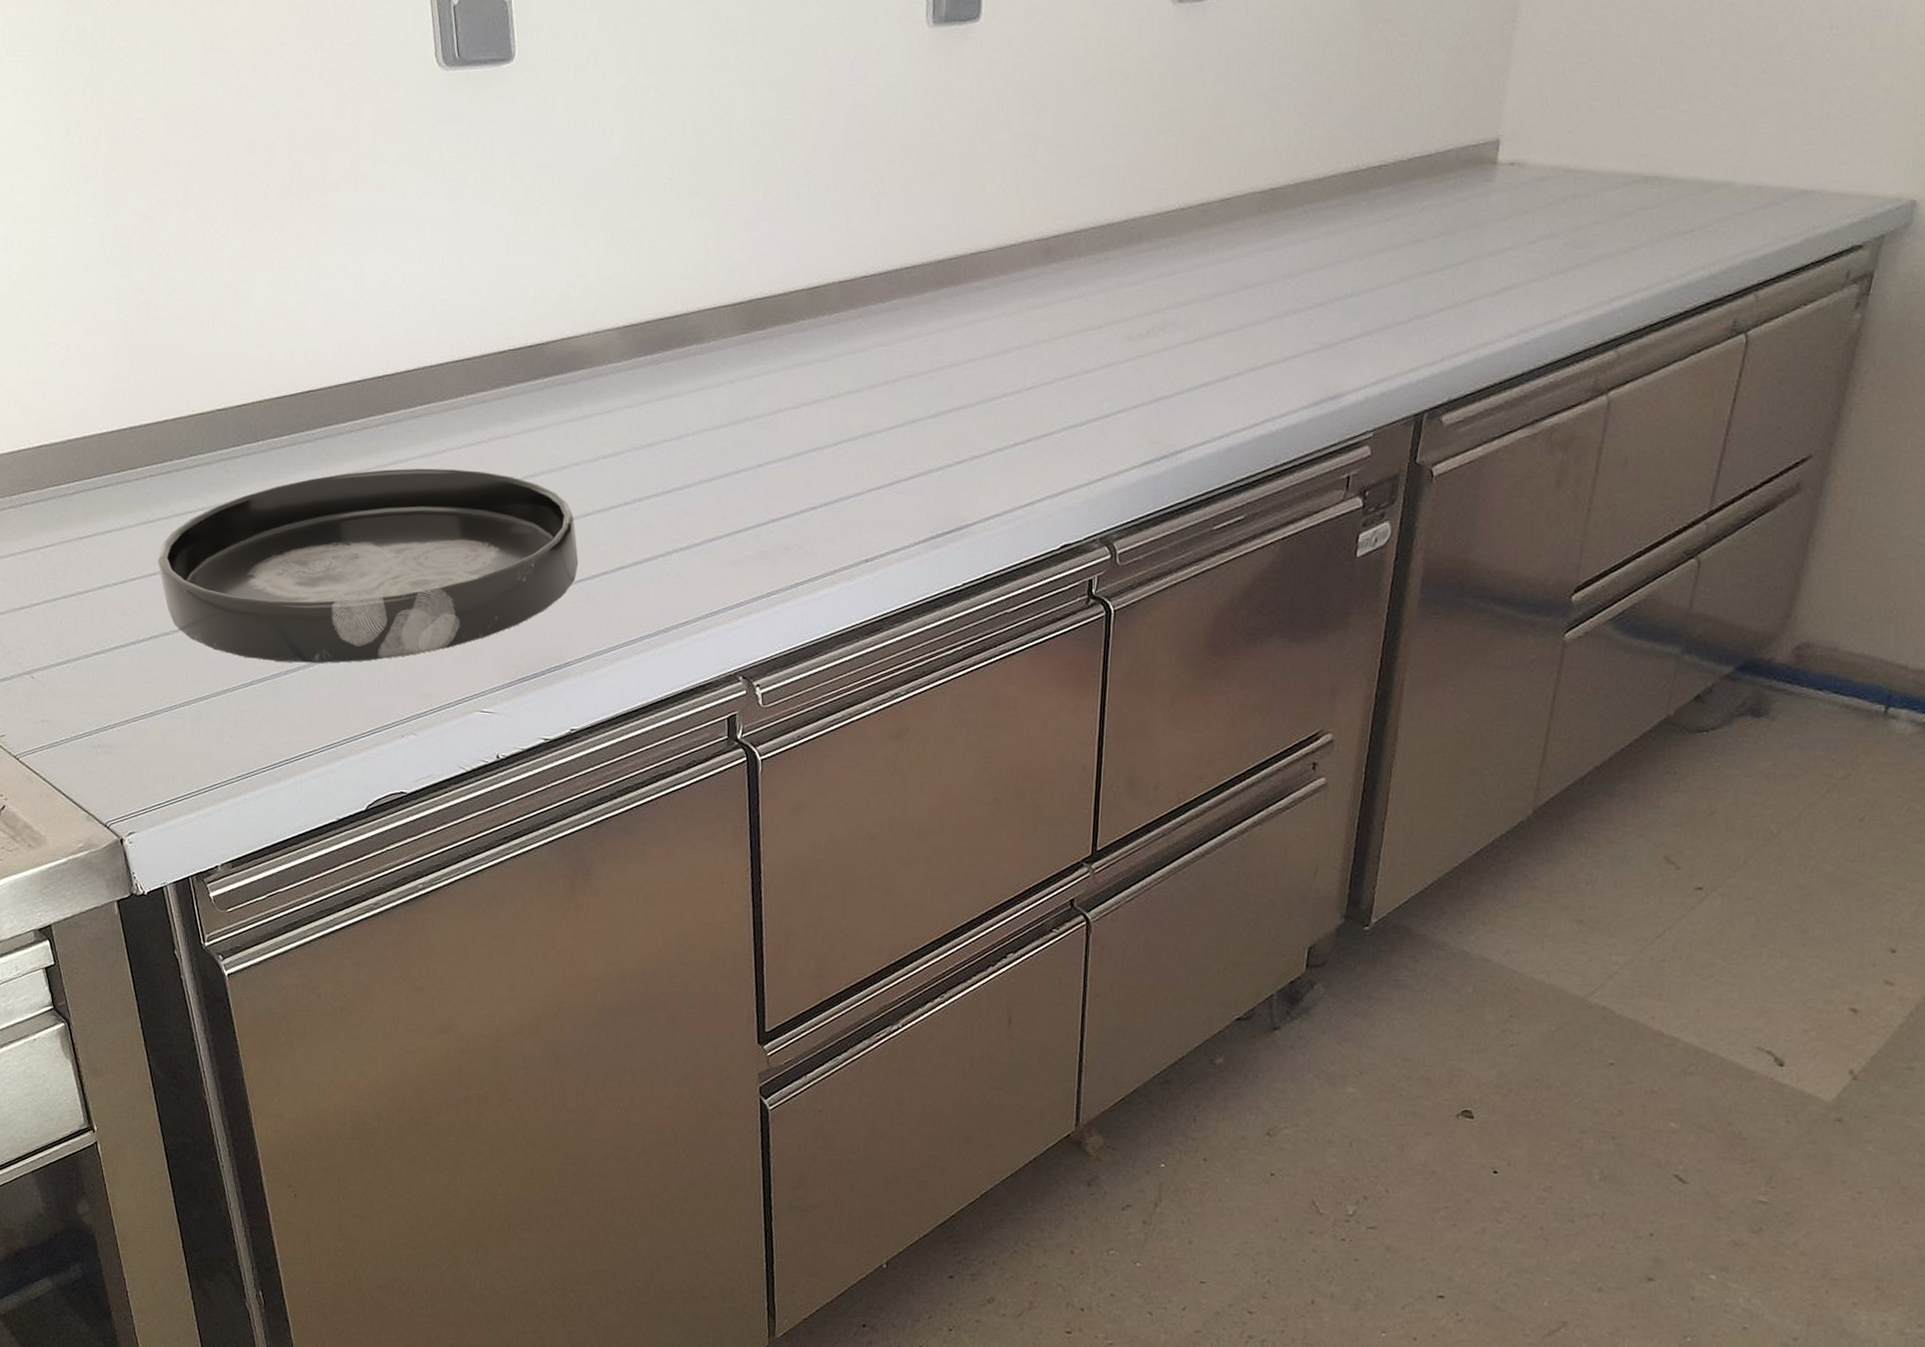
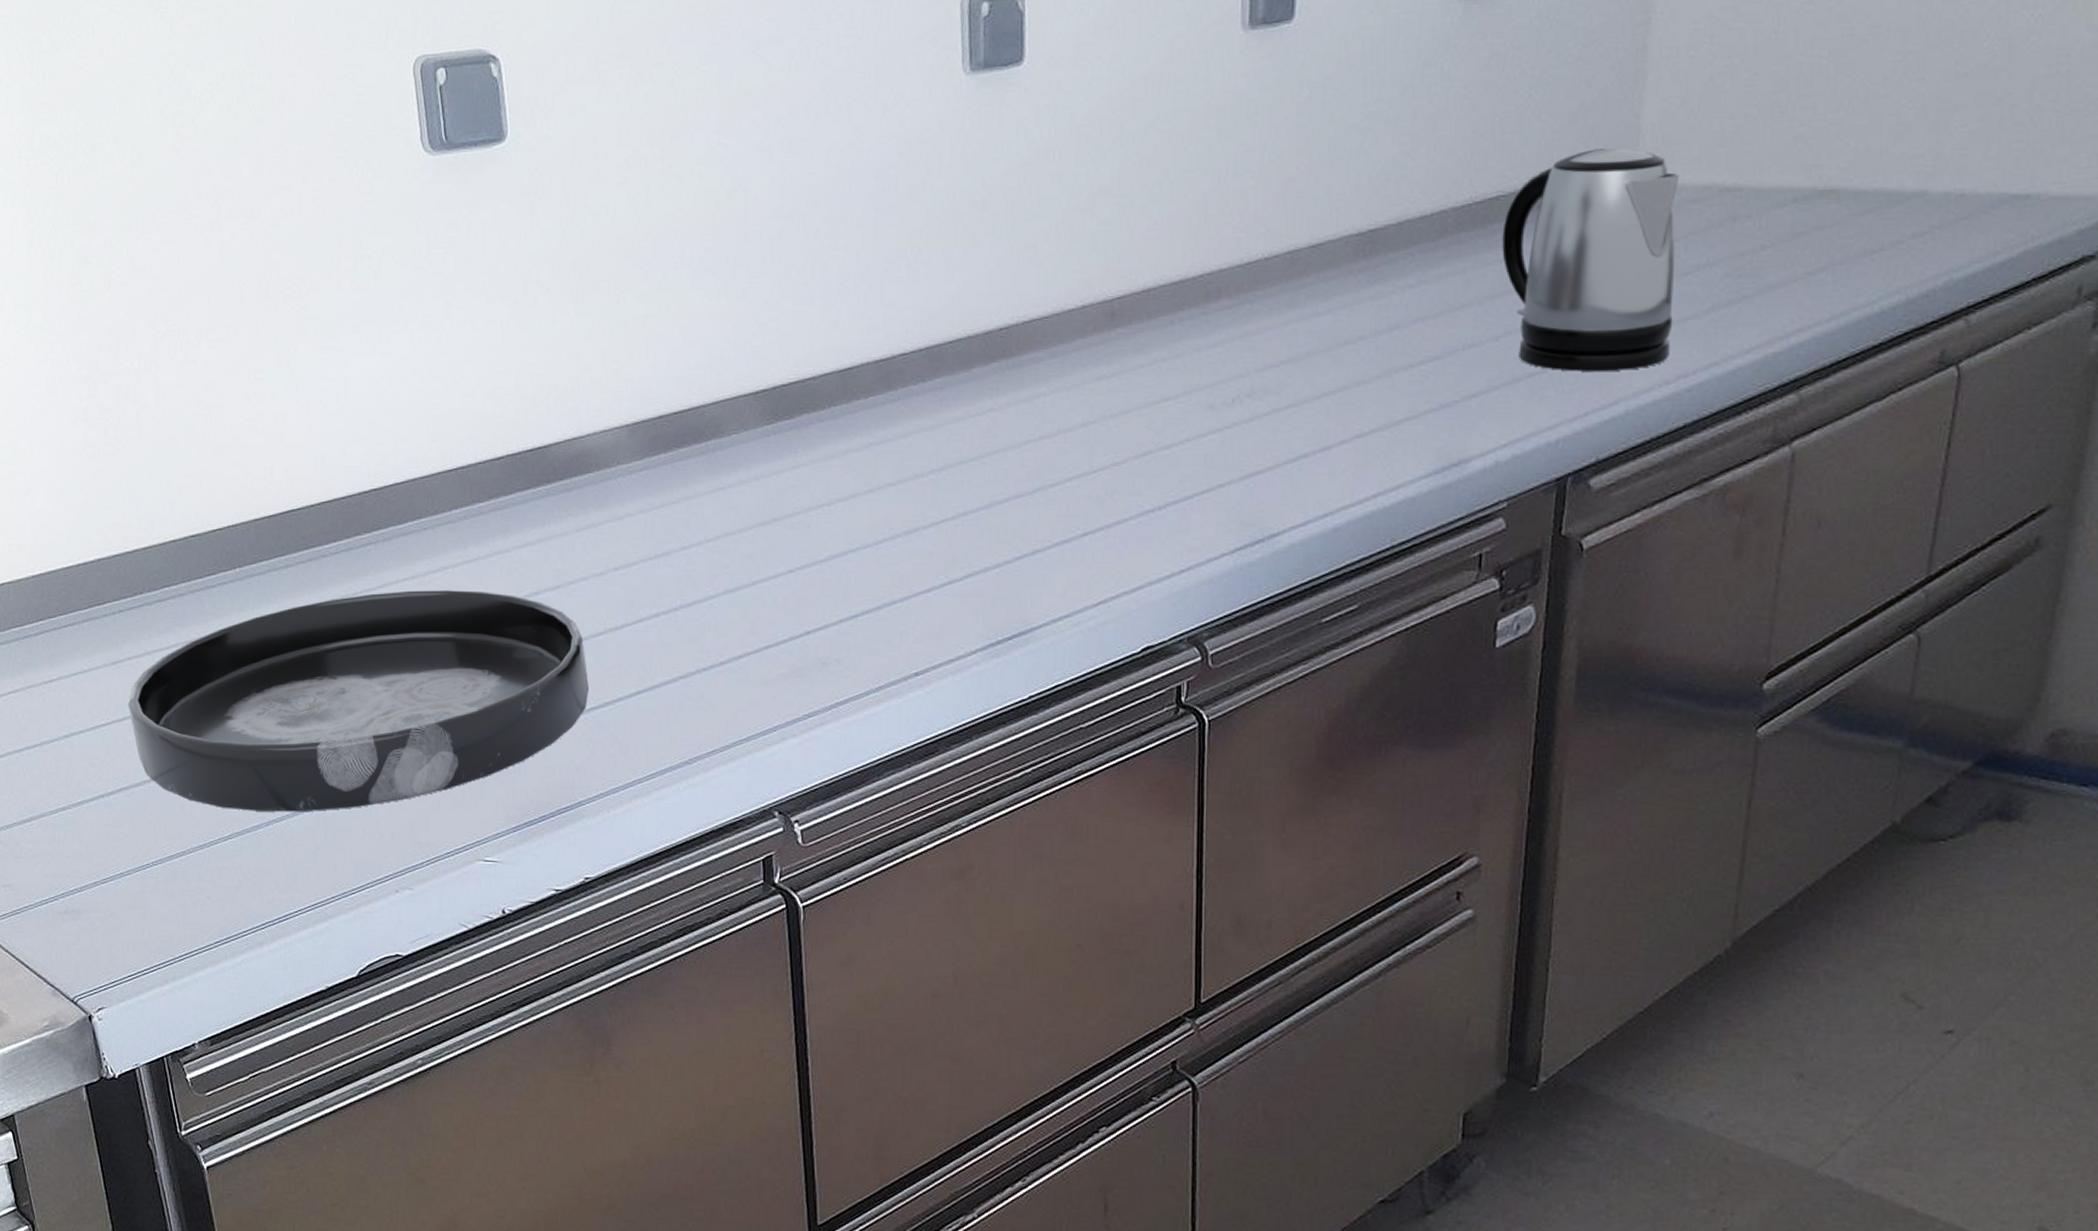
kettle: none [1381,129,1532,324] -> present [1502,148,1680,372]

